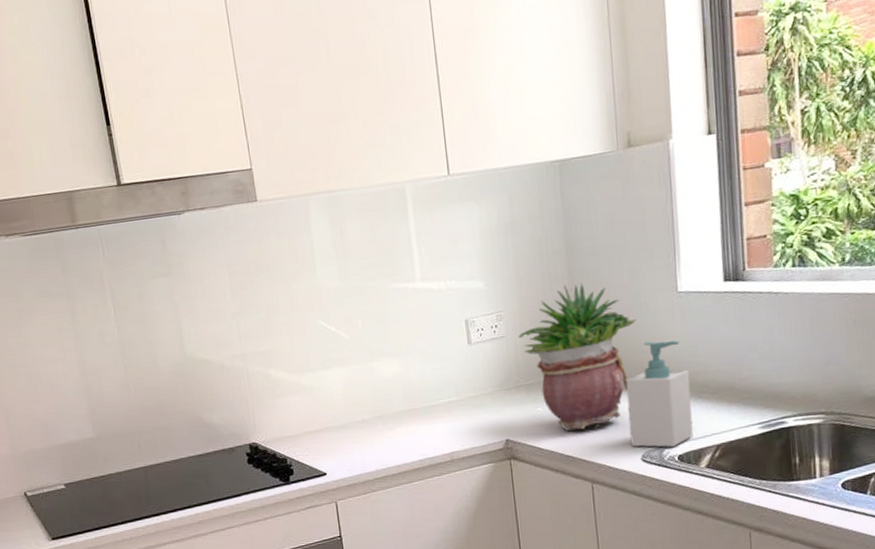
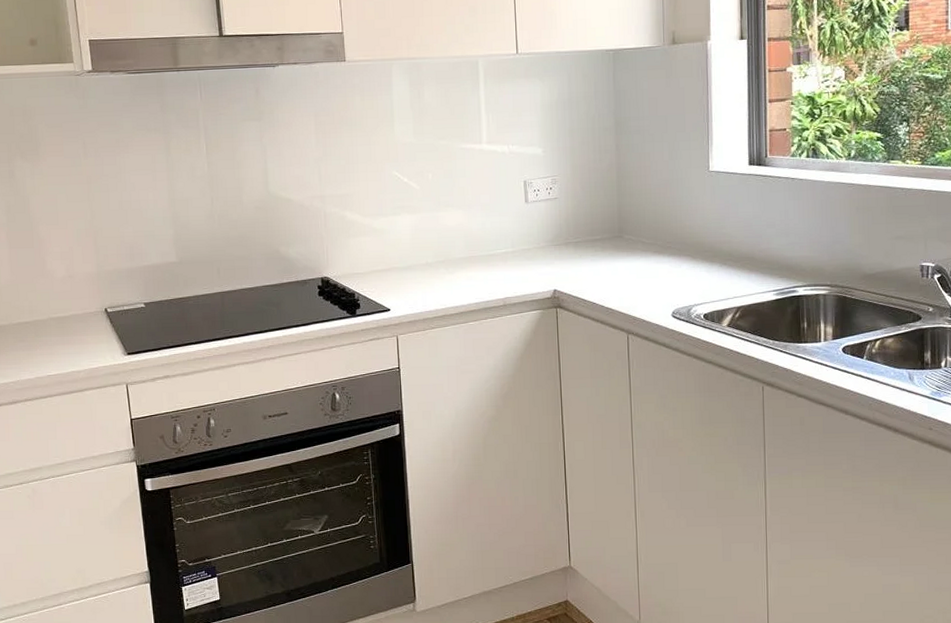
potted plant: present [518,283,637,432] -> none [569,156,673,287]
soap bottle: present [625,340,693,447] -> none [661,212,717,306]

